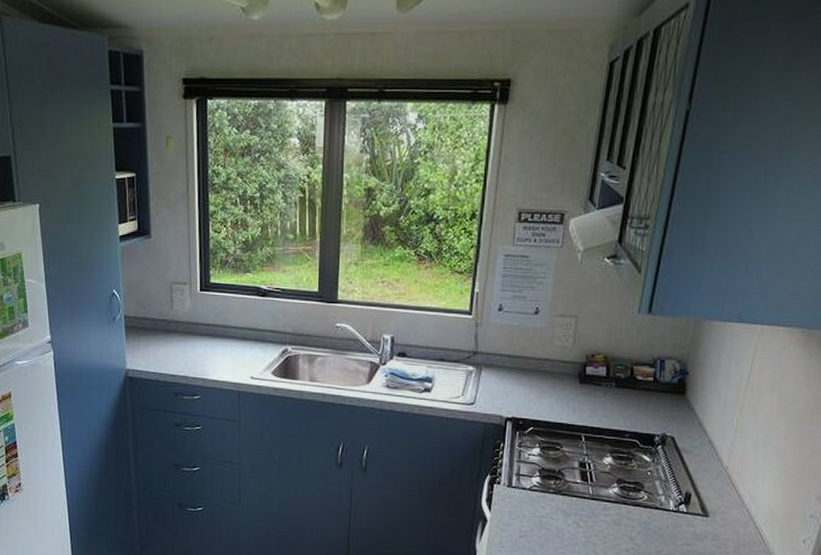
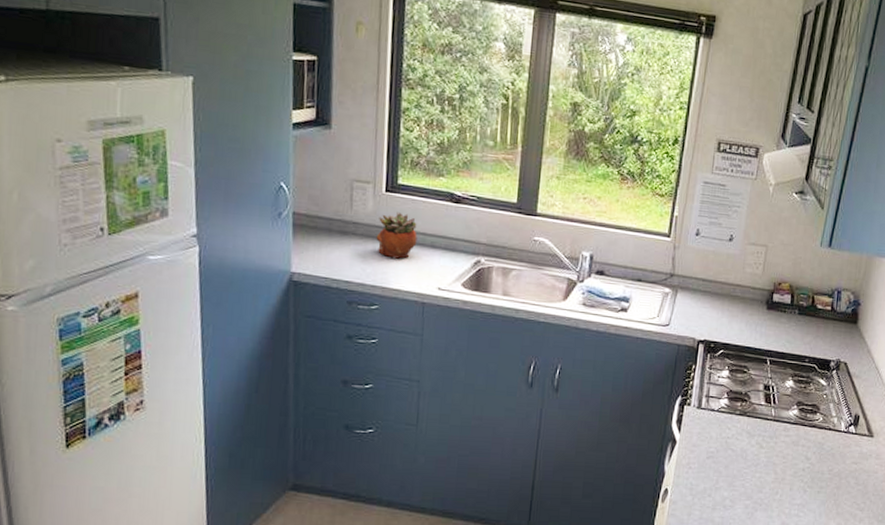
succulent planter: none [194,308,230,352] -> present [376,211,417,259]

